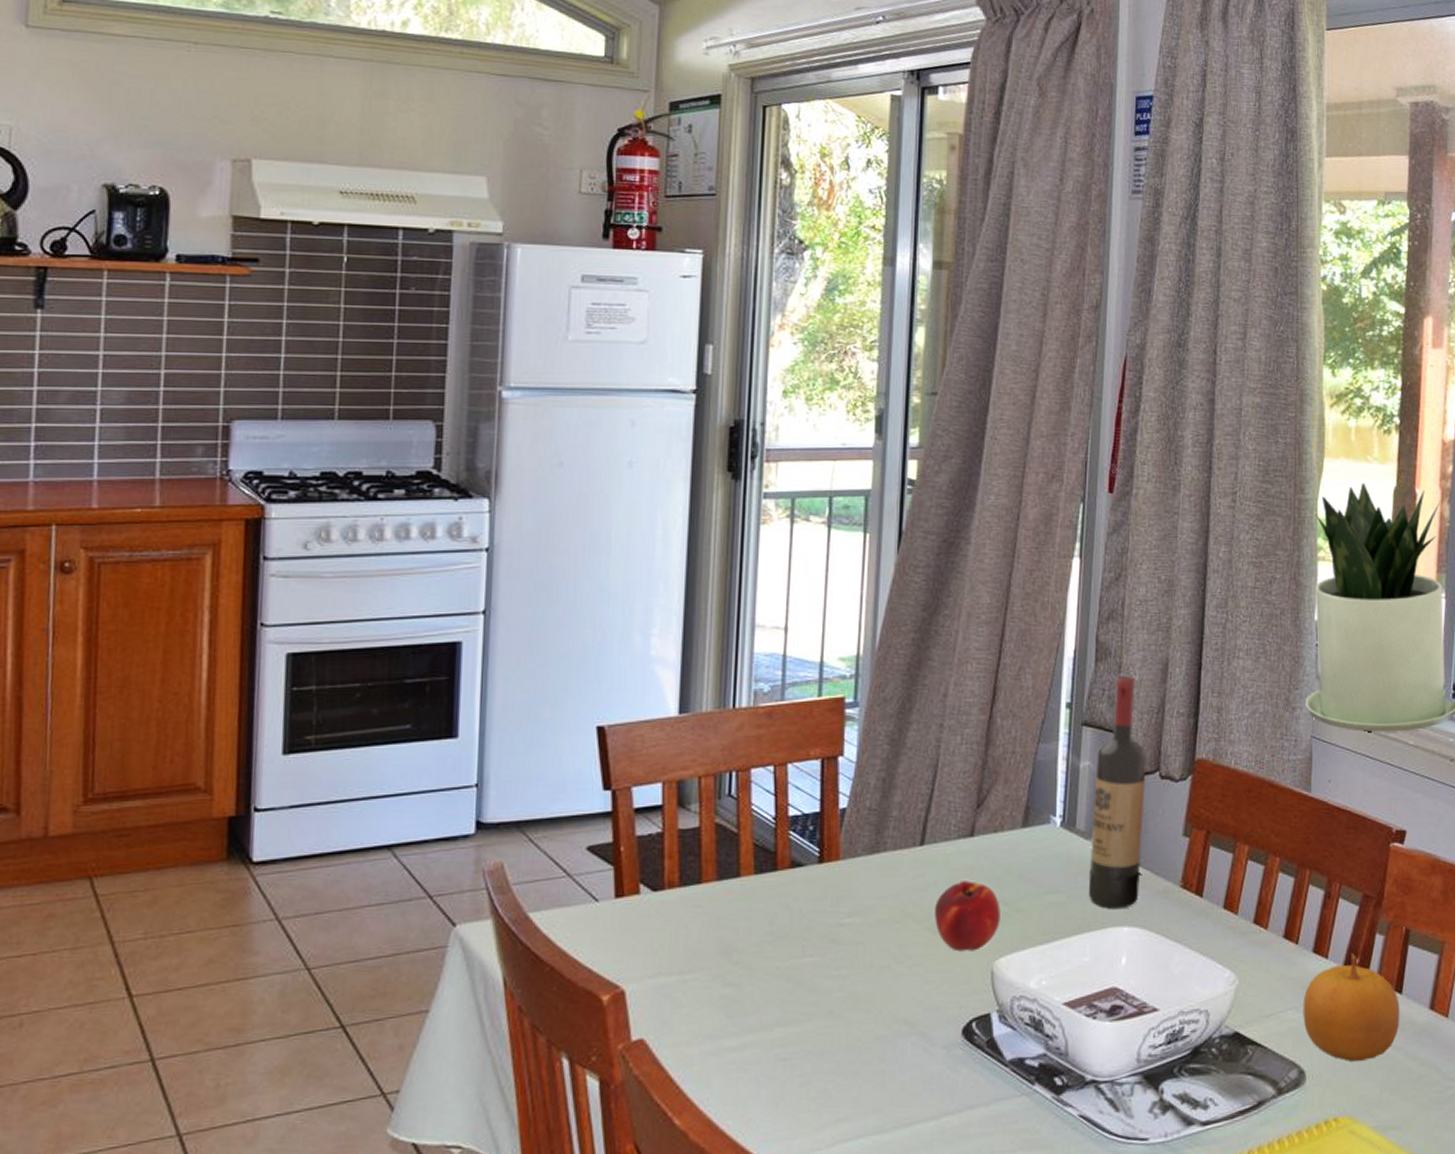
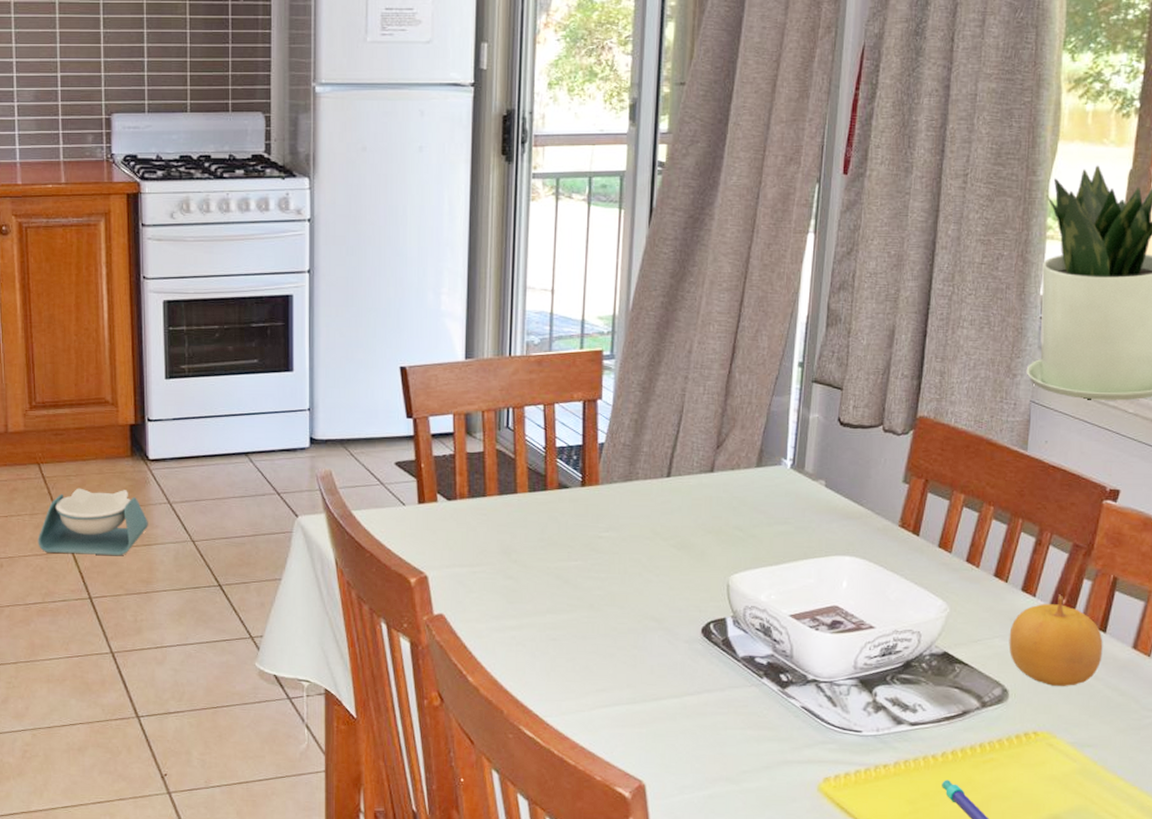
pet bowl: none [79,905,246,1001] -> present [37,488,148,556]
peach: present [935,881,1000,952] -> none [679,508,736,567]
wine bottle: present [1088,677,1146,909] -> none [814,341,871,540]

